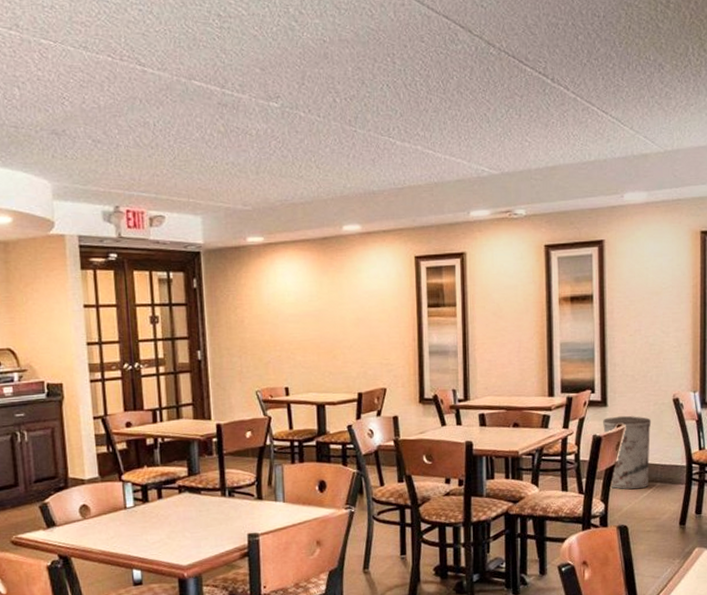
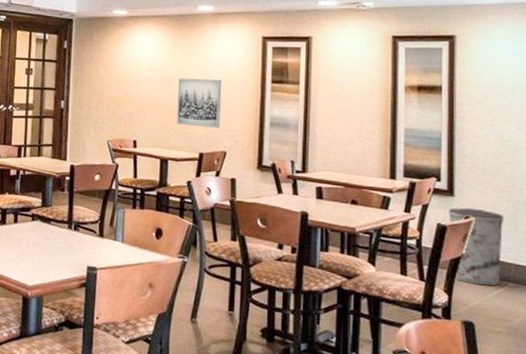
wall art: none [329,309,378,365] -> present [177,78,222,128]

